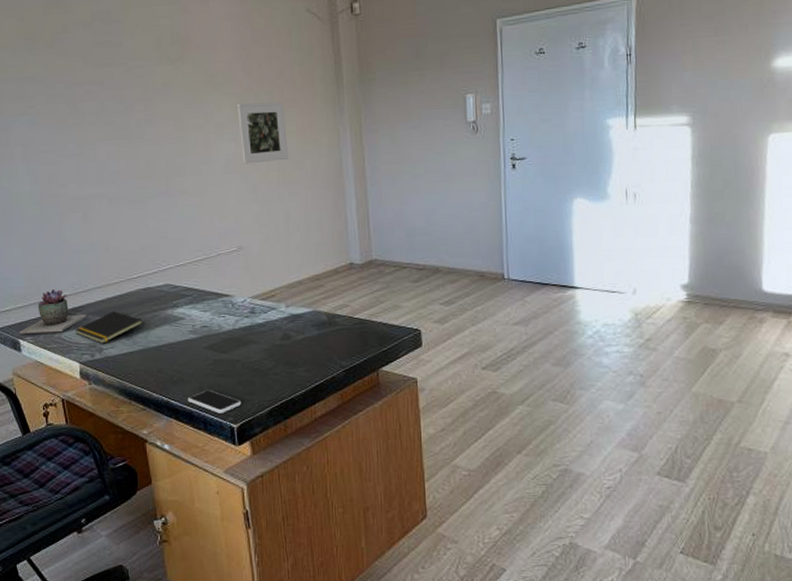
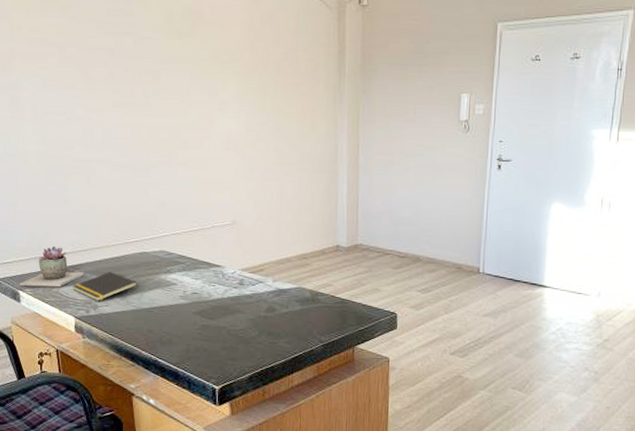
smartphone: present [187,389,242,414] -> none [174,352,225,375]
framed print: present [237,102,288,164] -> none [241,82,287,143]

